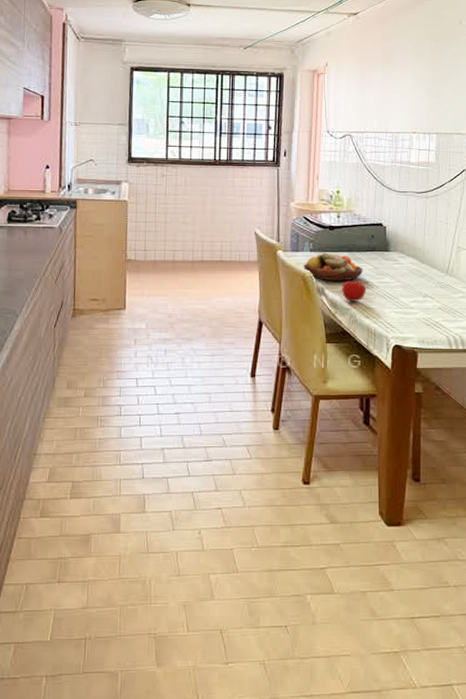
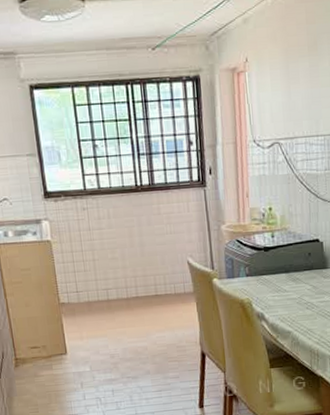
fruit bowl: present [303,252,363,281] -> none [241,275,302,305]
fruit: present [342,277,367,302] -> none [282,299,307,325]

